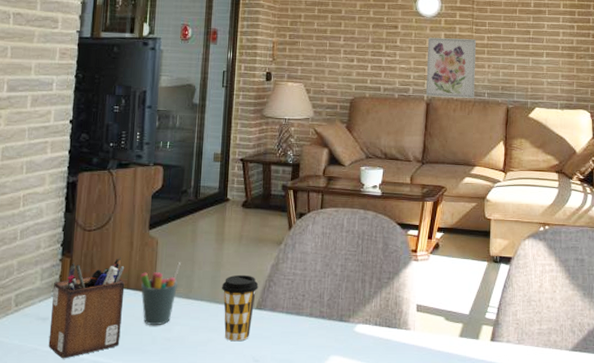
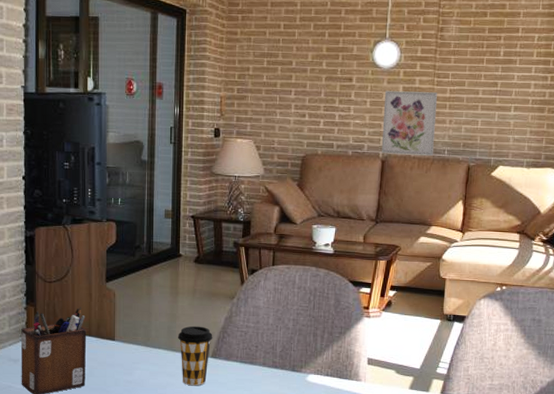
pen holder: present [140,262,181,325] -> none [101,313,138,369]

